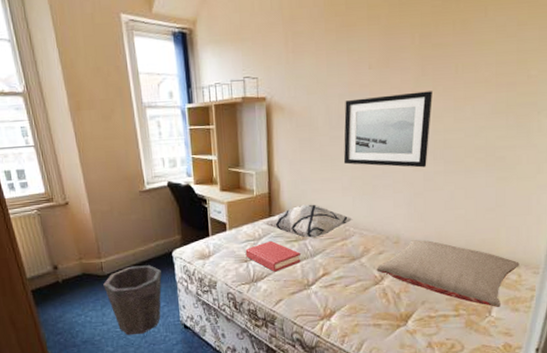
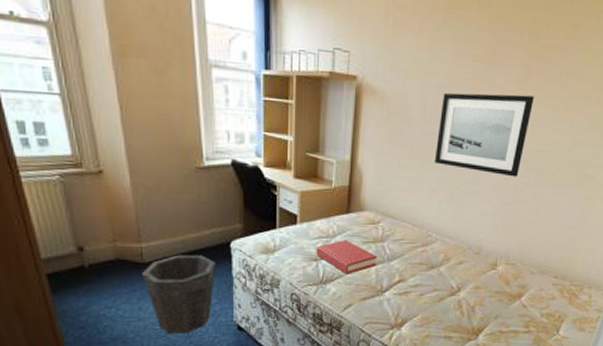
decorative pillow: present [264,204,353,238] -> none [340,203,437,241]
pillow: present [376,240,520,307] -> none [454,252,592,326]

